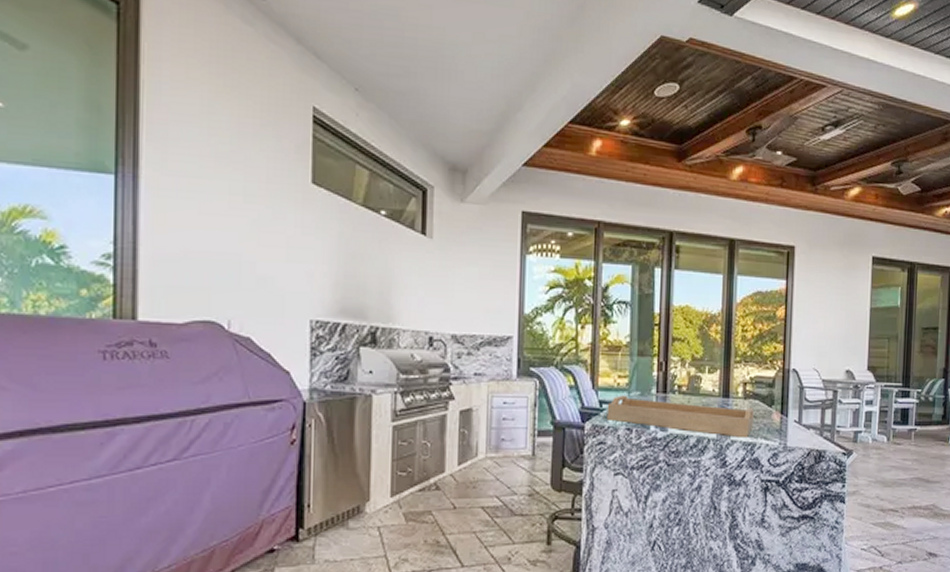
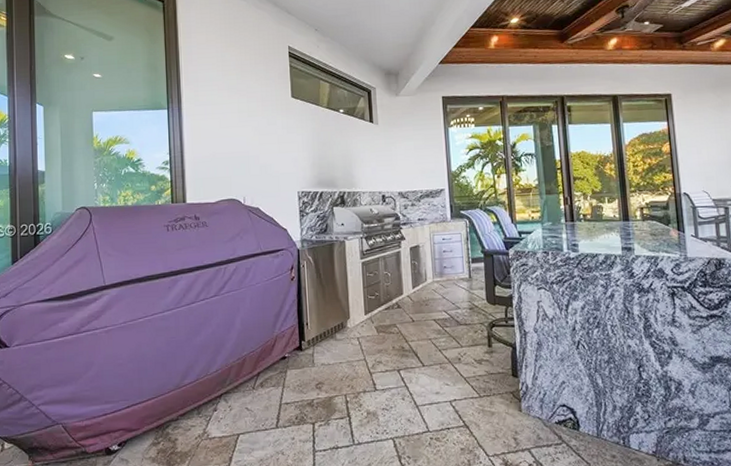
serving tray: present [606,395,754,439] -> none [525,226,654,253]

